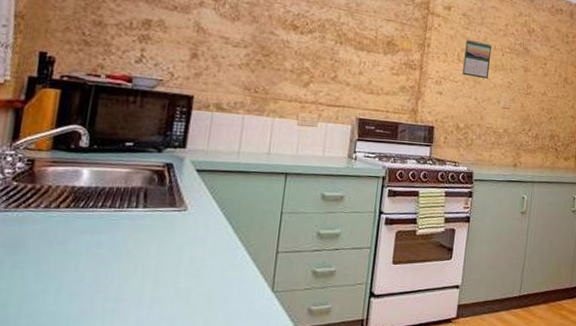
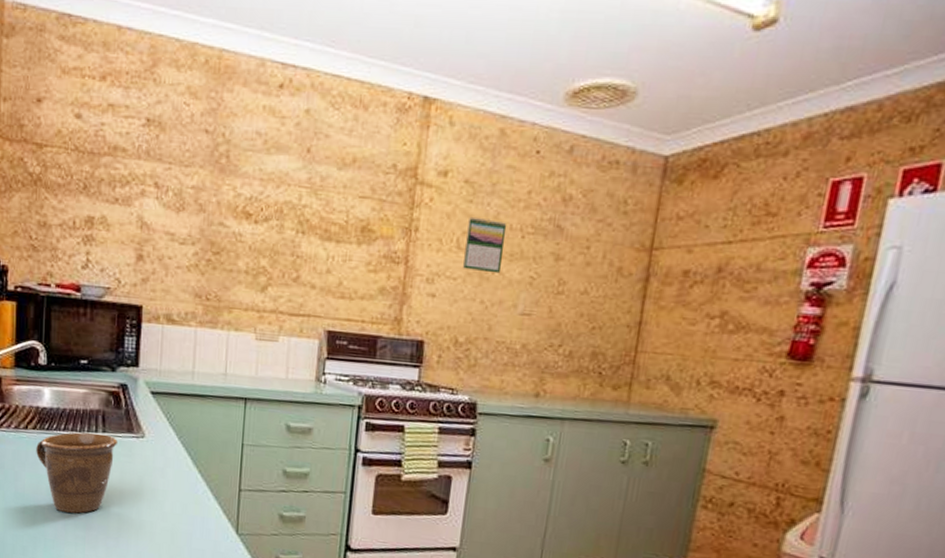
mug: none [67,208,158,287] -> present [36,432,117,514]

